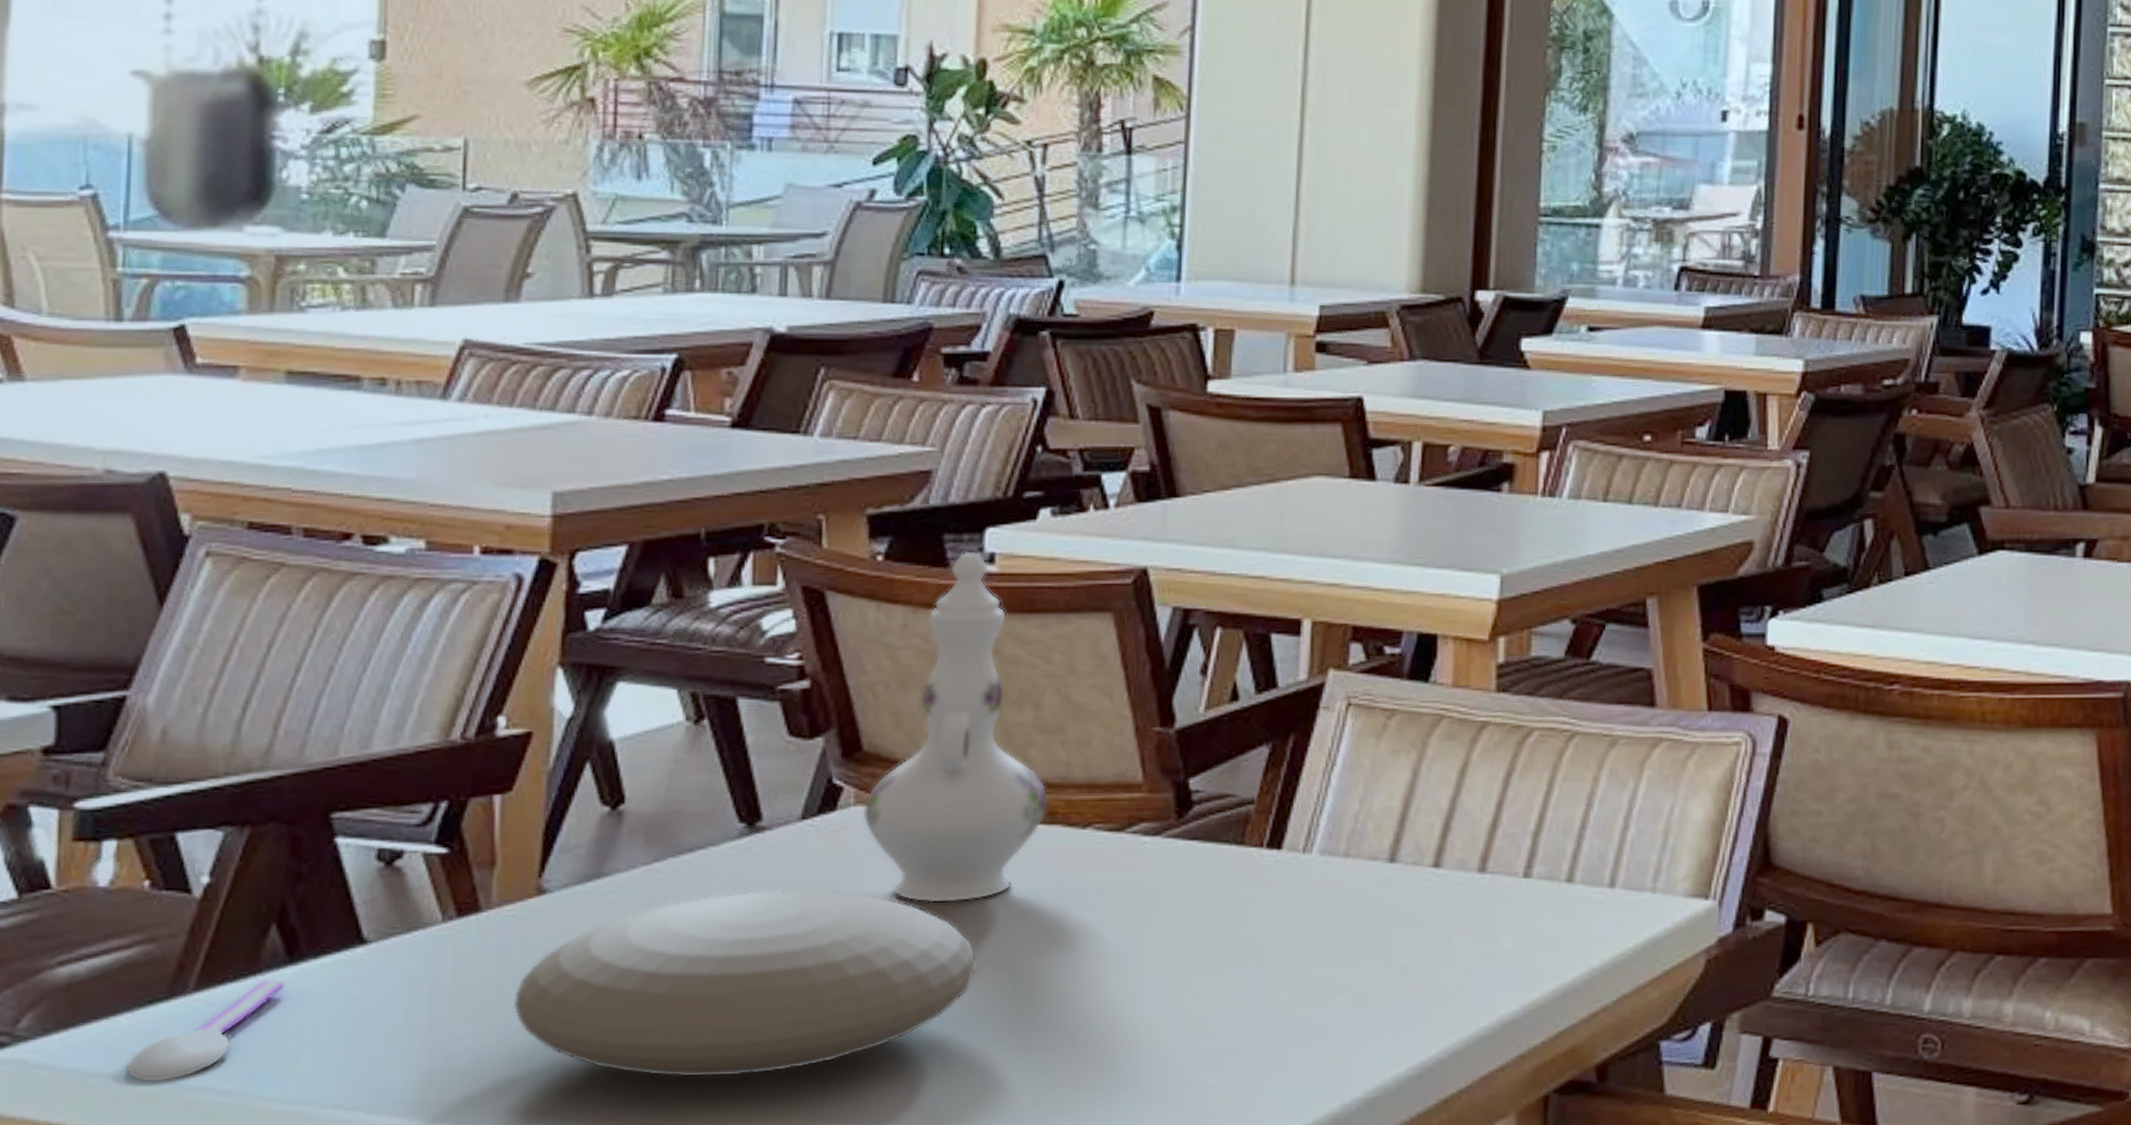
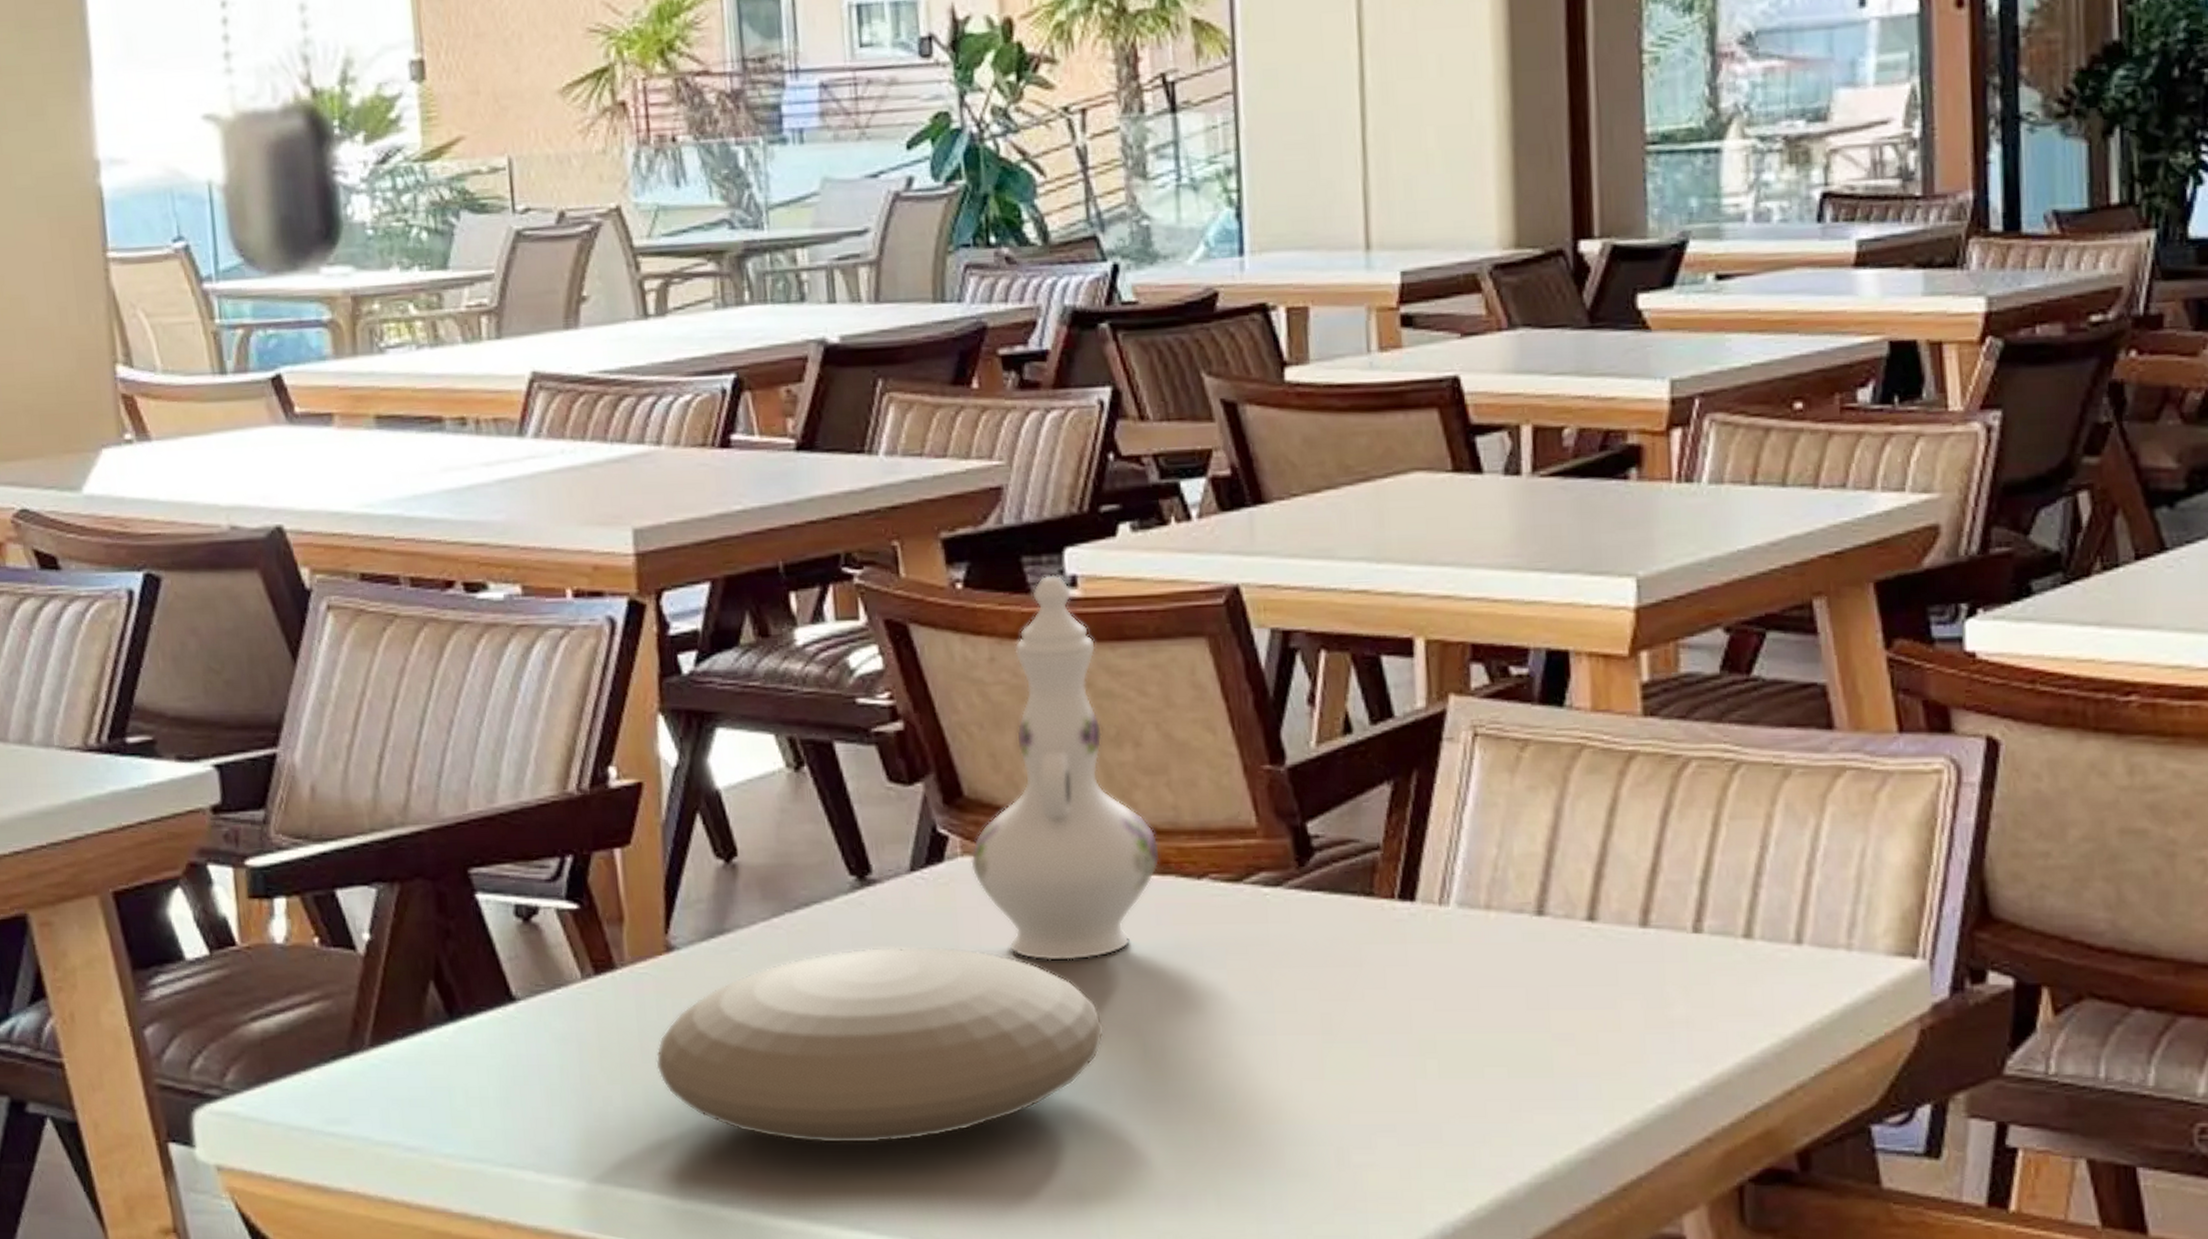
spoon: present [126,978,287,1084] -> none [320,1035,450,1138]

